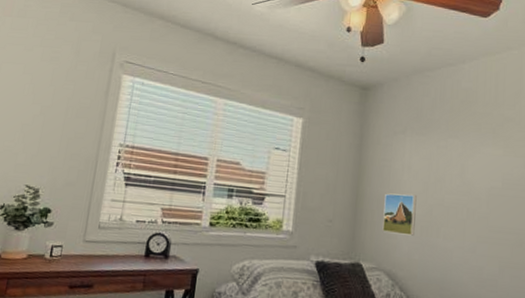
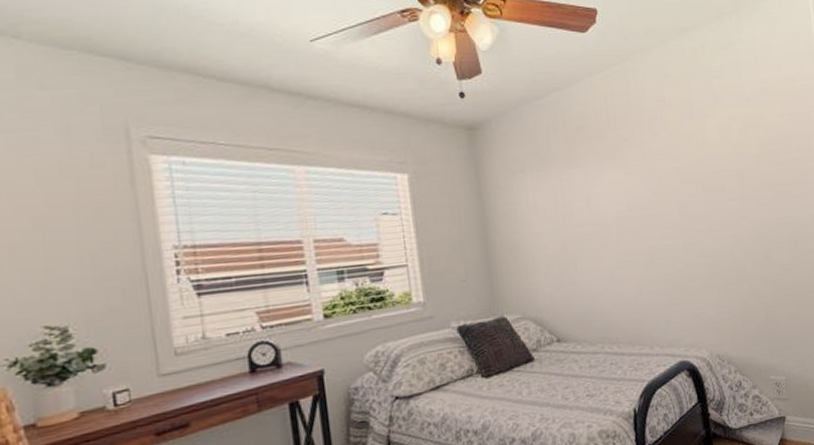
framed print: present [382,193,417,236] -> none [516,234,553,280]

